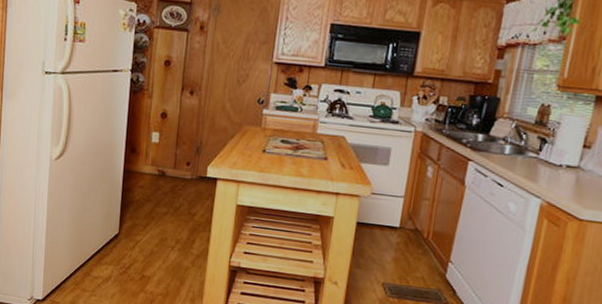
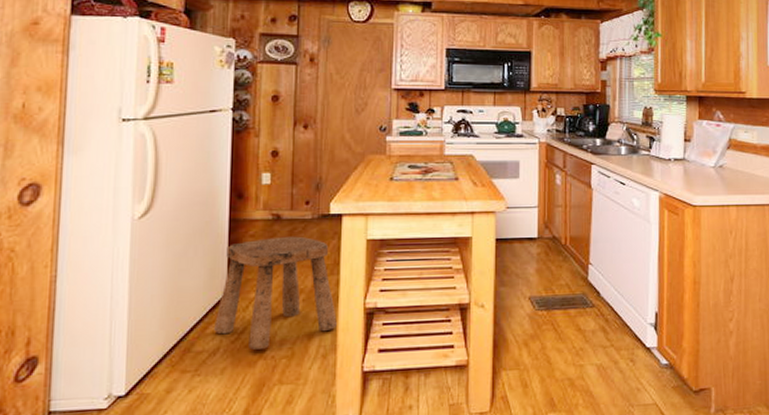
stool: none [108,191,205,285] -> present [214,236,337,350]

